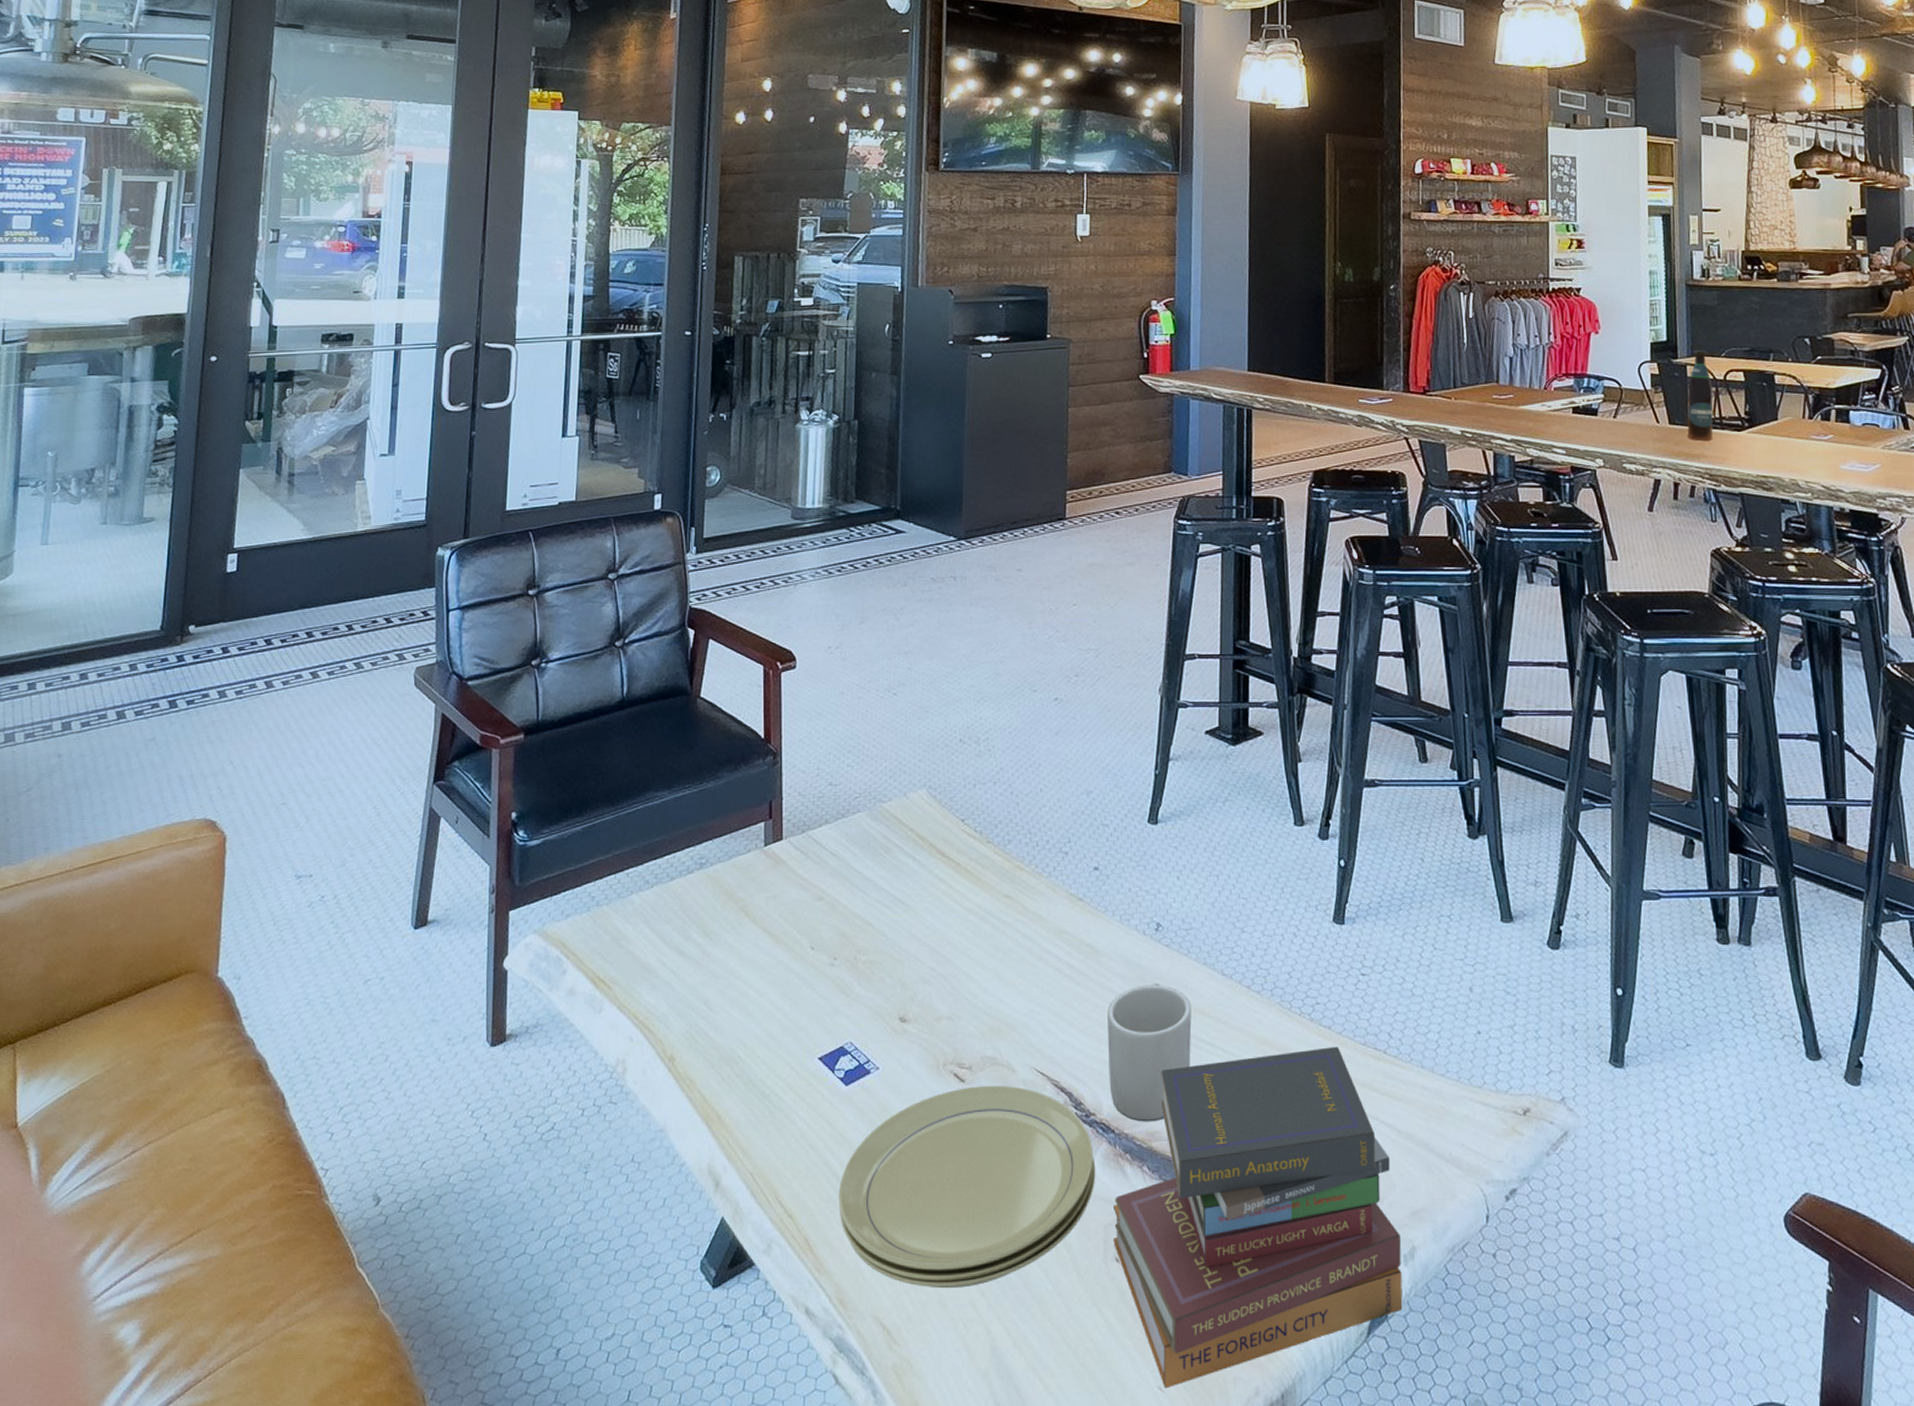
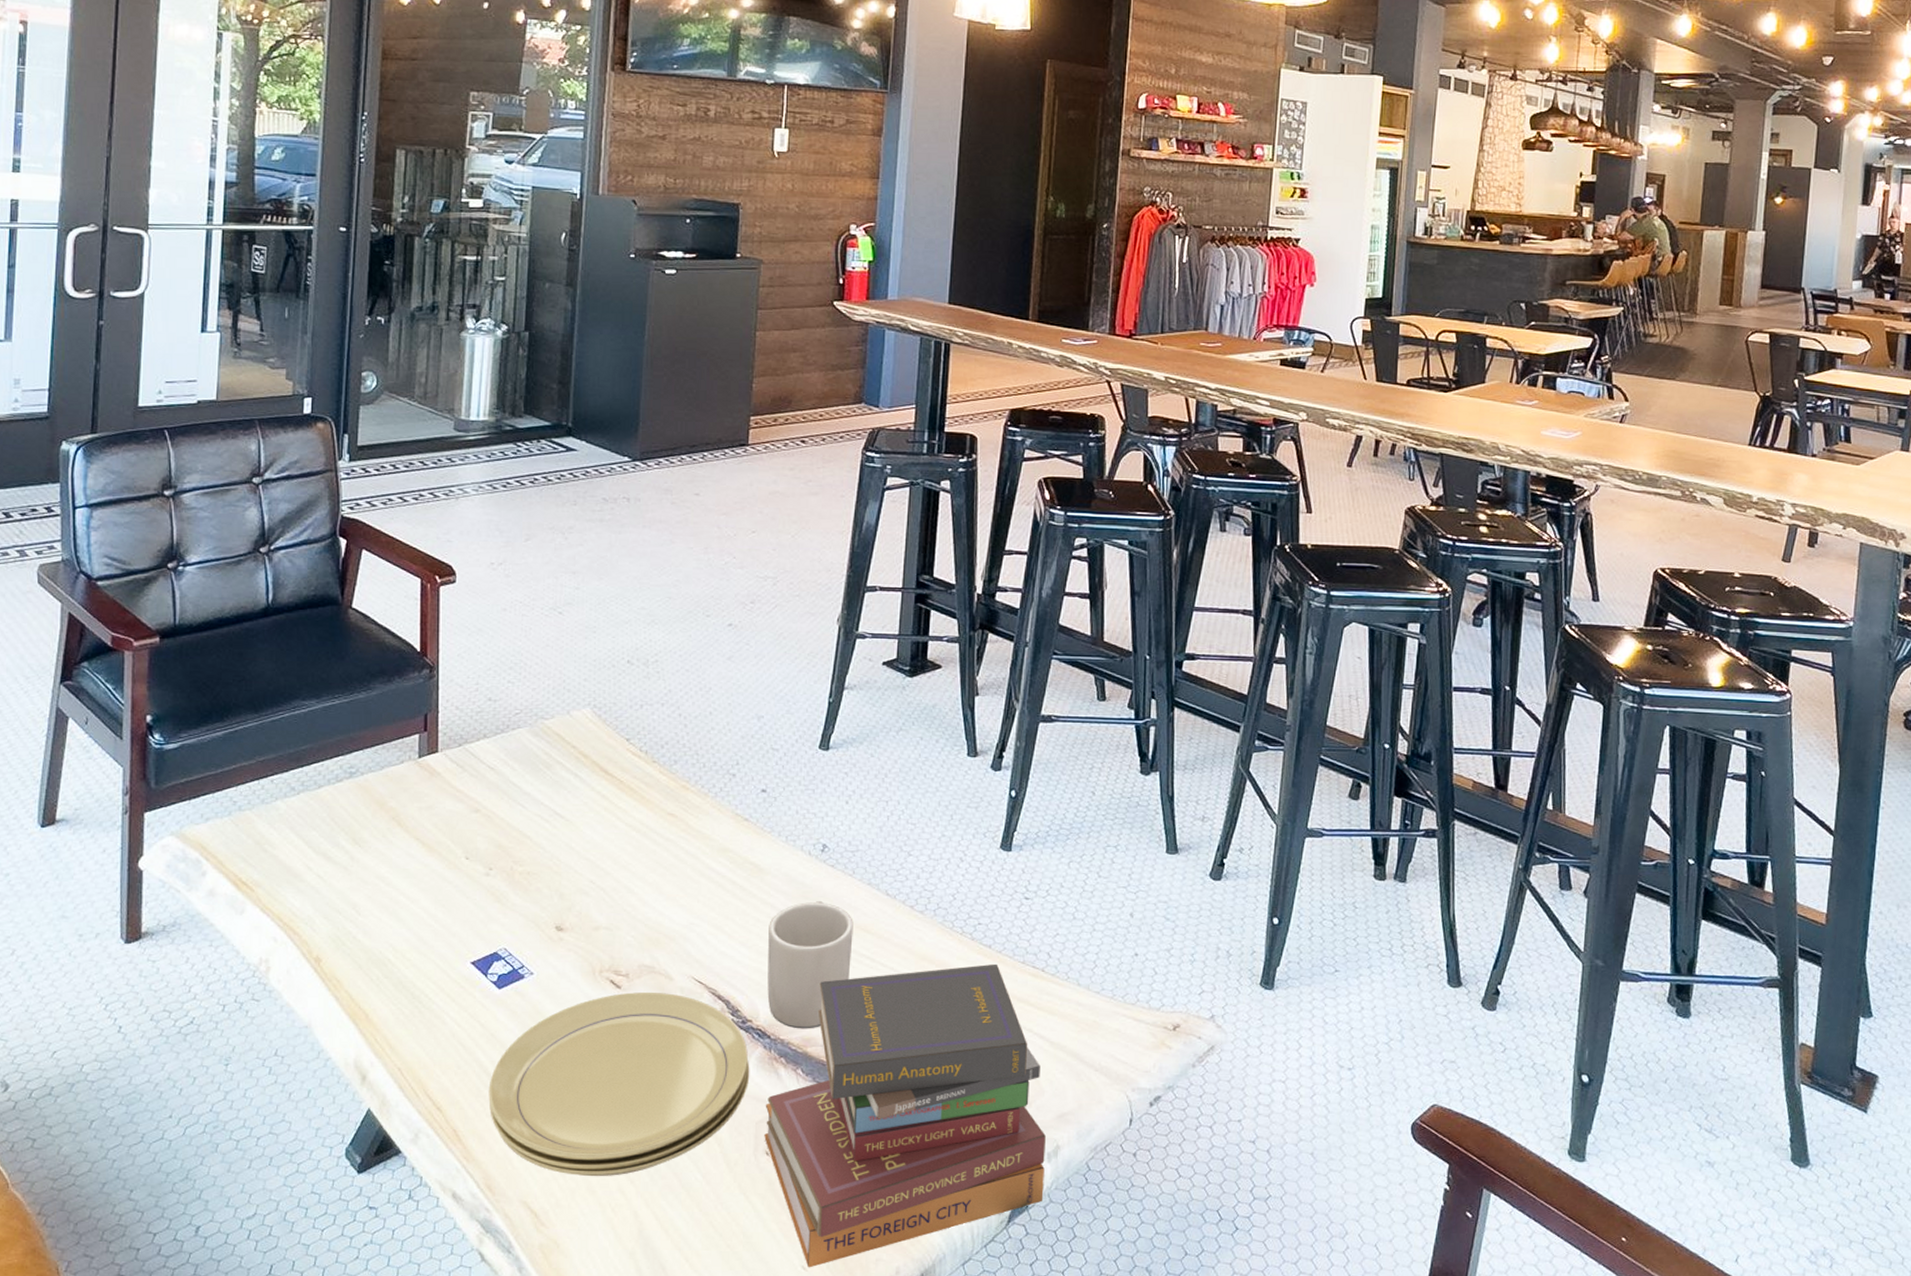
bottle: present [1687,350,1713,442] -> none [1393,309,1424,401]

